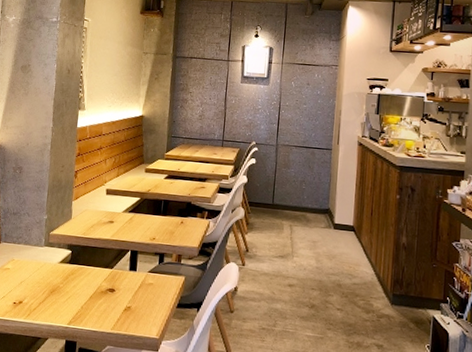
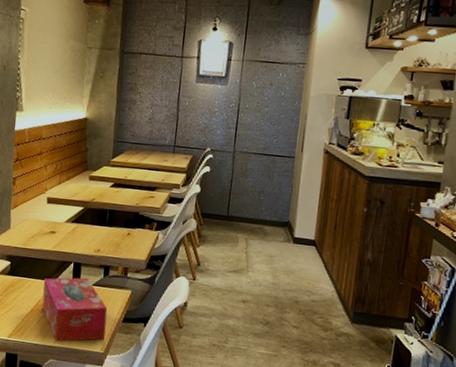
tissue box: none [100,264,163,328] -> present [42,277,108,342]

